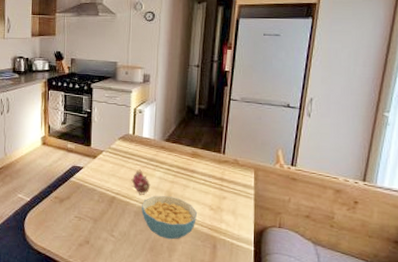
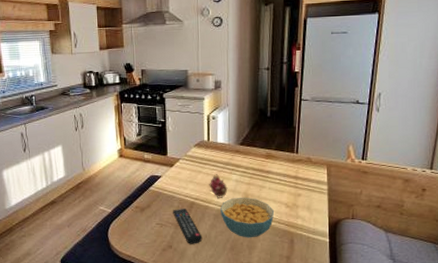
remote control: none [92,202,121,242] -> present [172,209,203,244]

